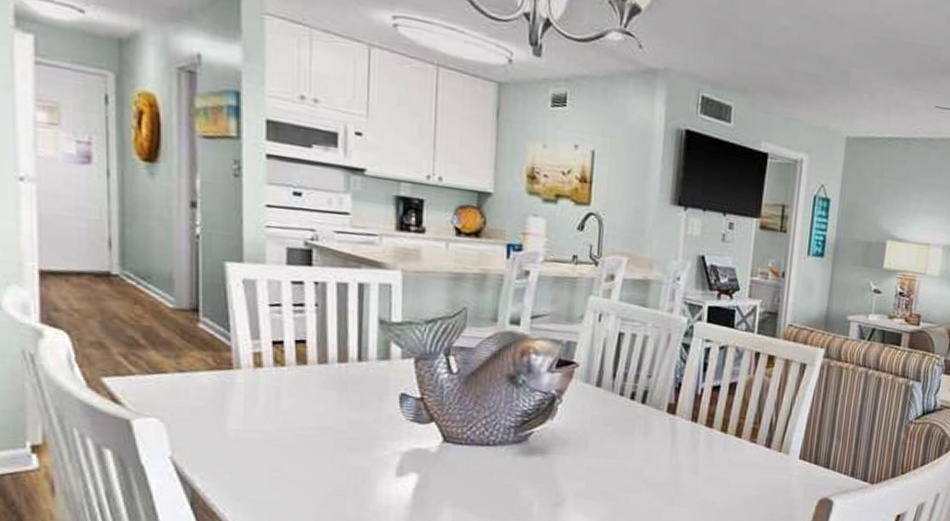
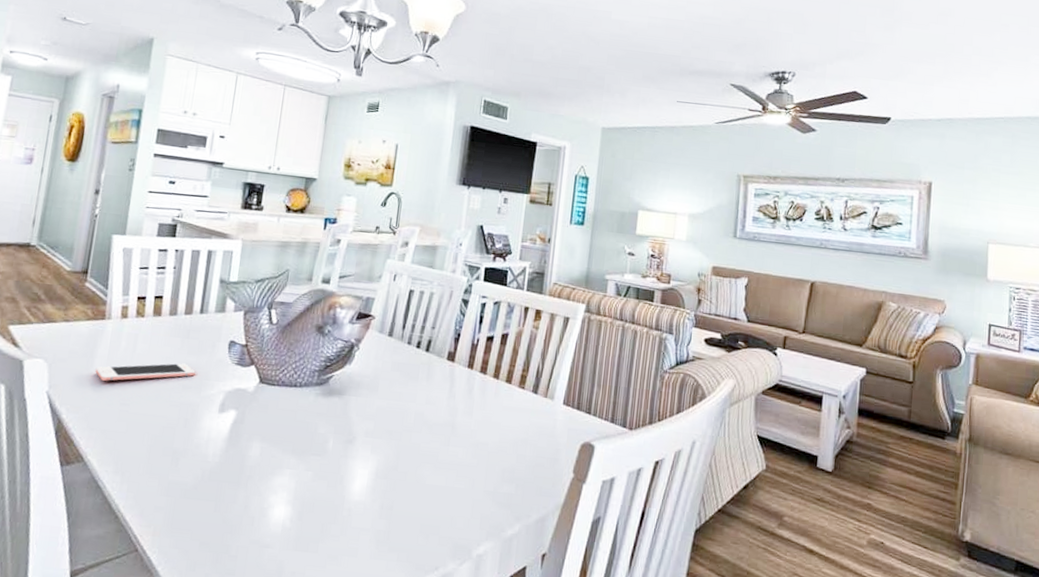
cell phone: none [230,420,361,443] -> present [95,363,196,381]

